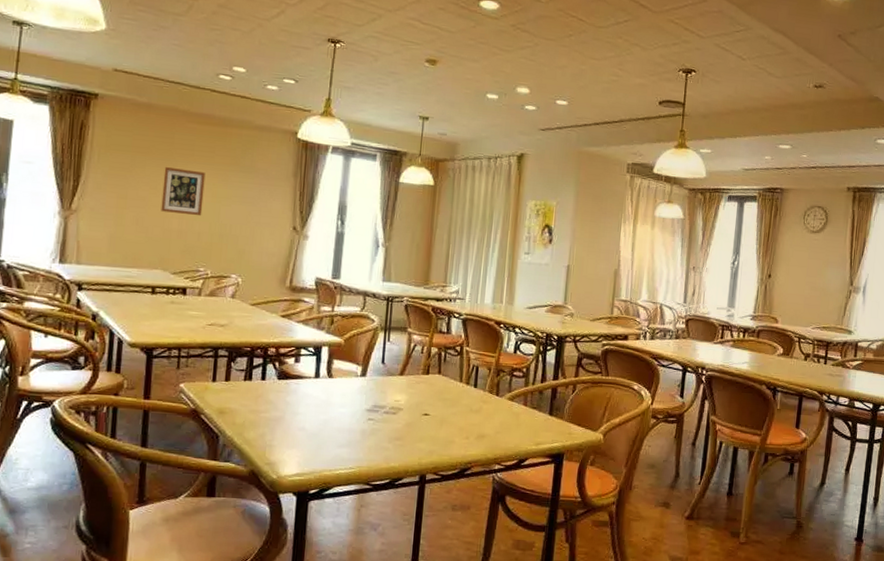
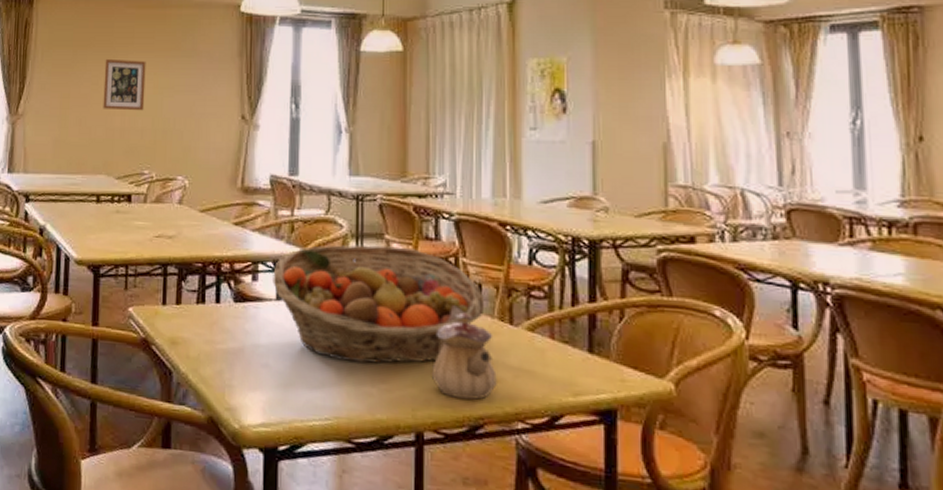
fruit basket: none [312,335,480,426] -> present [273,244,485,364]
teapot: none [436,387,484,450] -> present [432,312,497,400]

